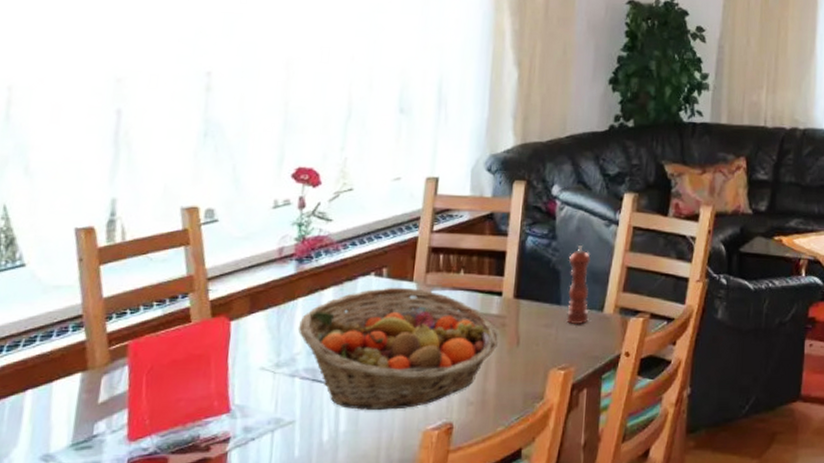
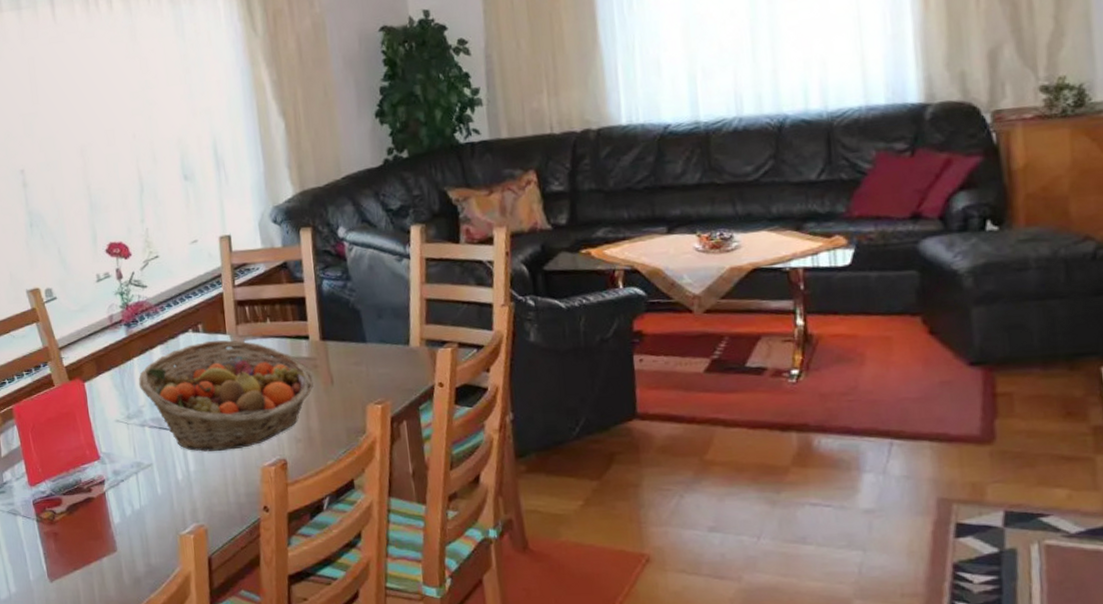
pepper mill: present [566,246,591,325] -> none [366,283,397,361]

